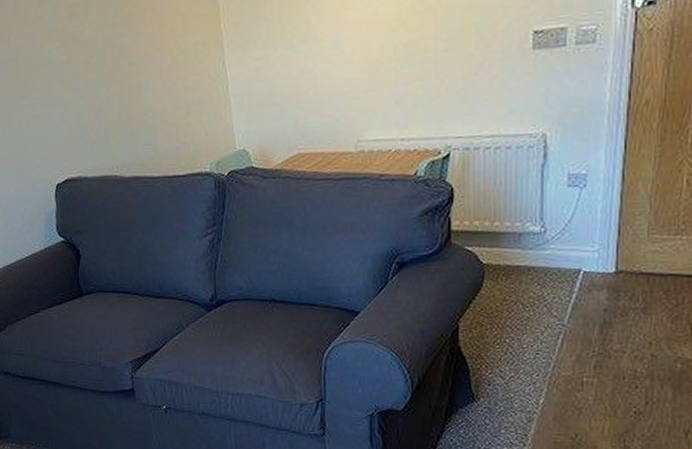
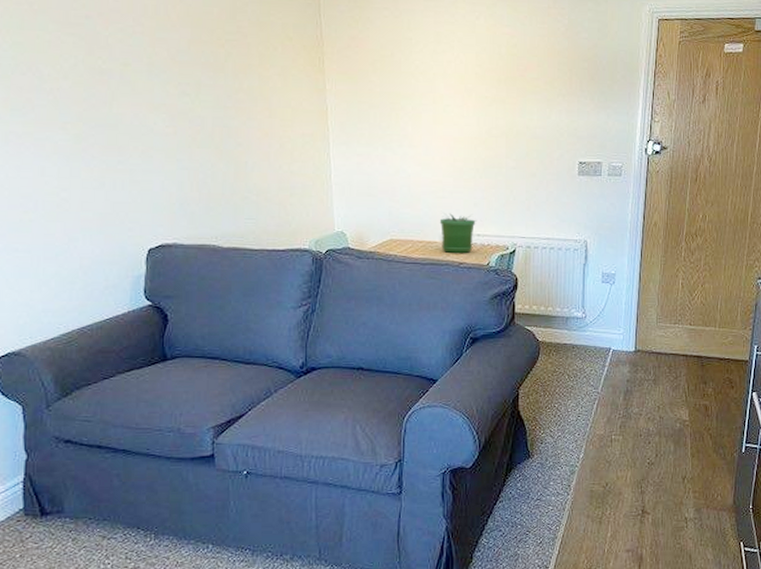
planter: none [354,116,400,165] -> present [439,213,477,254]

